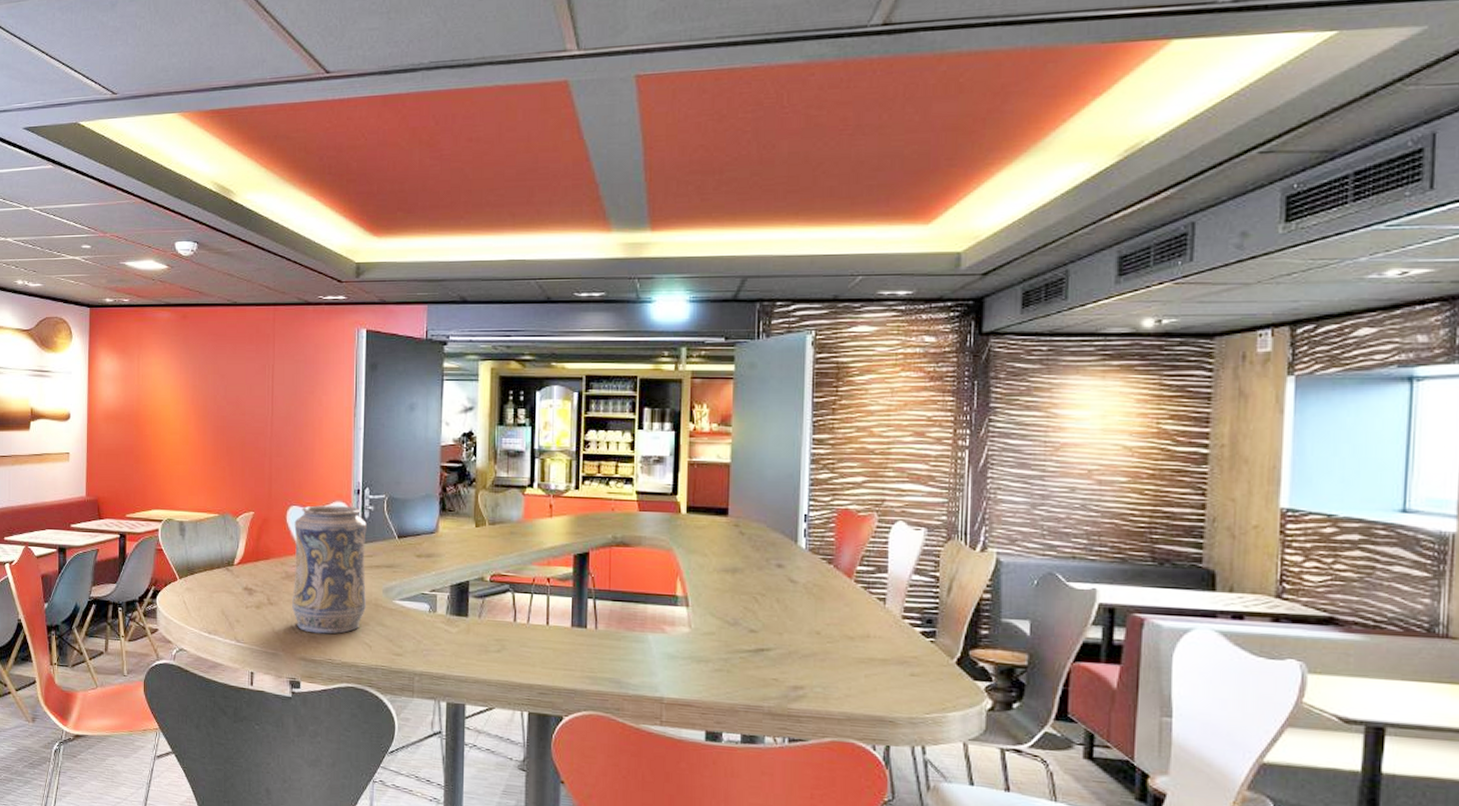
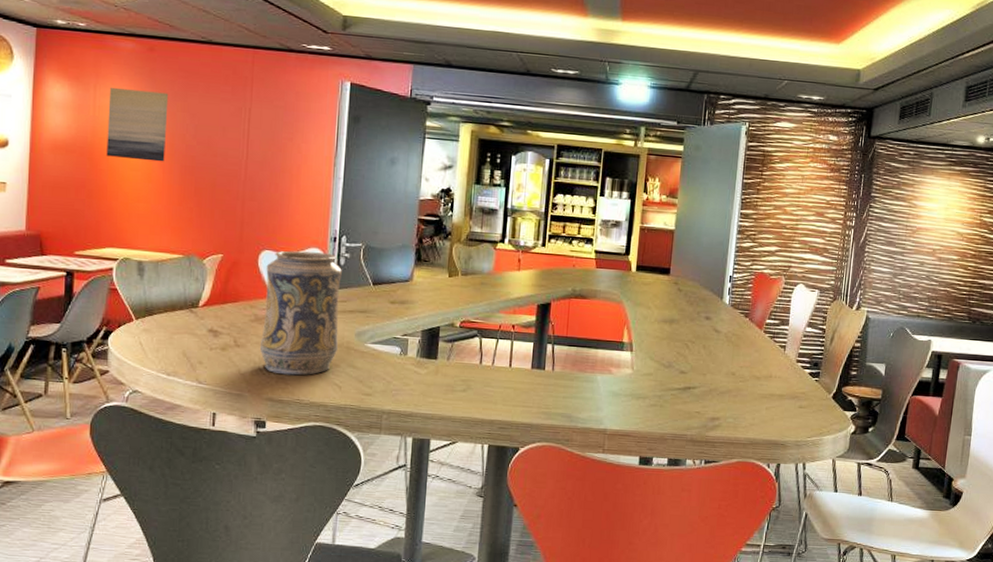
wall art: none [150,357,201,424] -> present [106,88,169,162]

